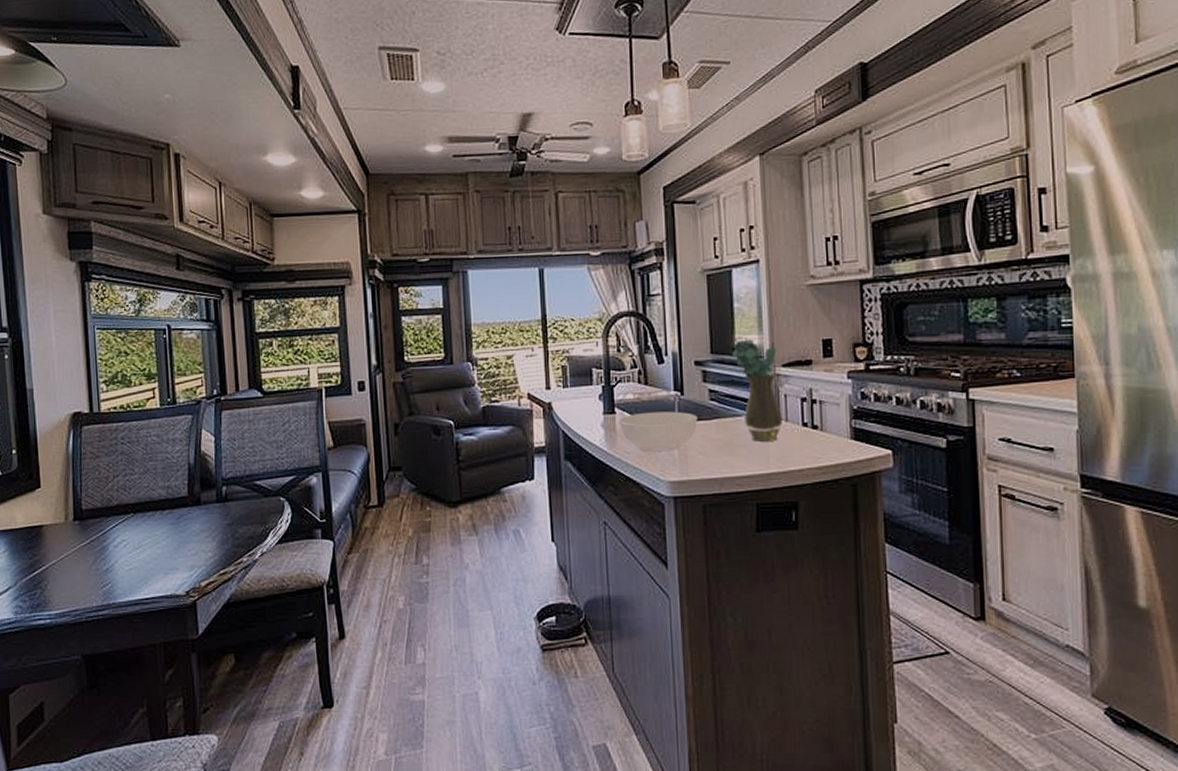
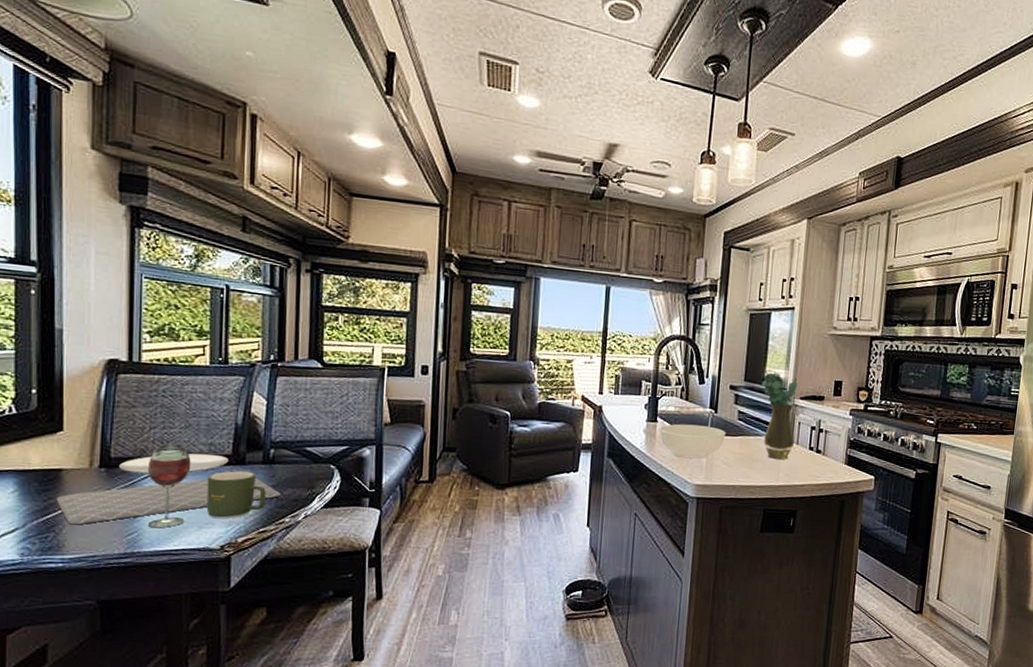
placemat: none [39,517,237,580] -> present [56,477,281,525]
plate: none [89,497,186,524] -> present [118,453,229,474]
wineglass: none [114,490,152,578] -> present [147,444,191,528]
mug: none [168,512,223,564] -> present [206,471,266,519]

